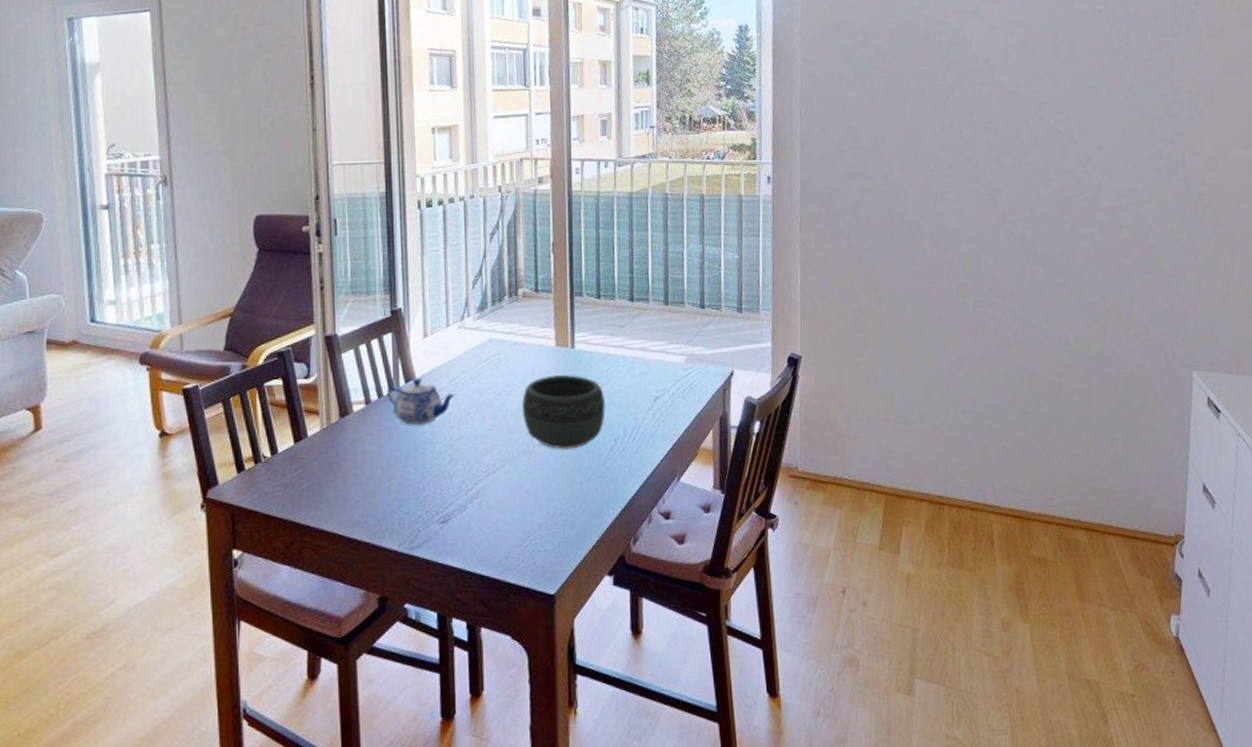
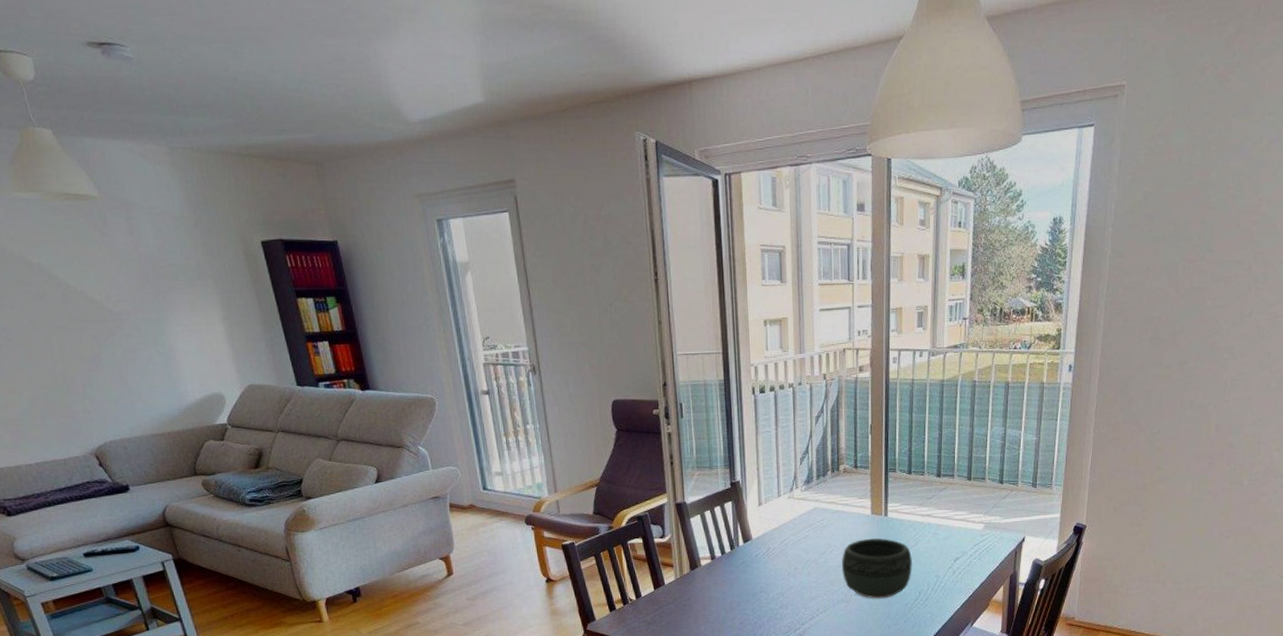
teapot: present [386,377,455,425] -> none [728,539,785,577]

